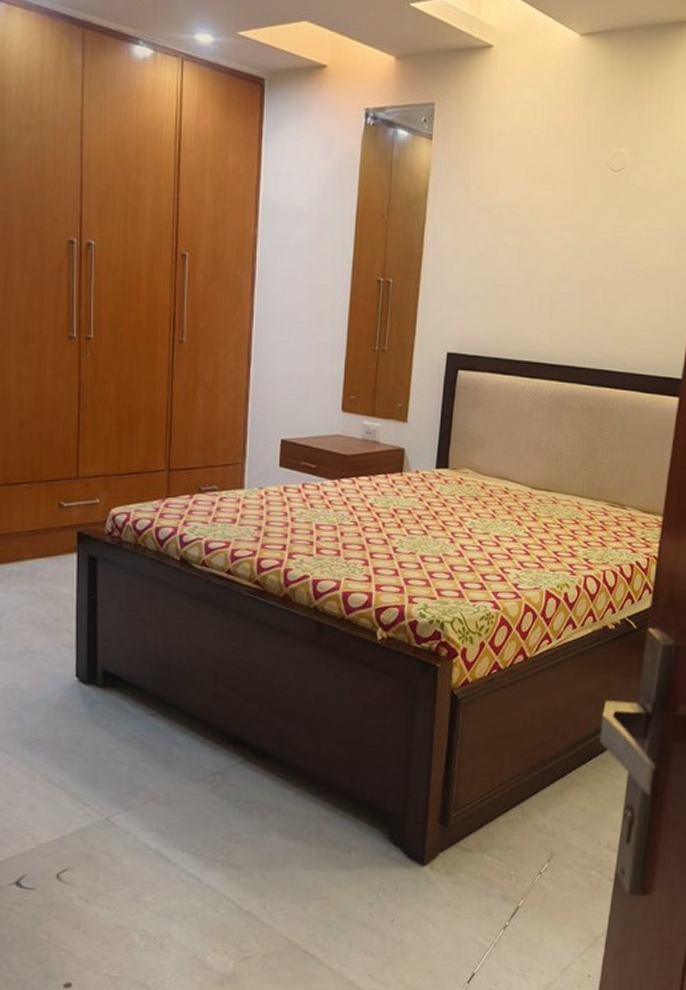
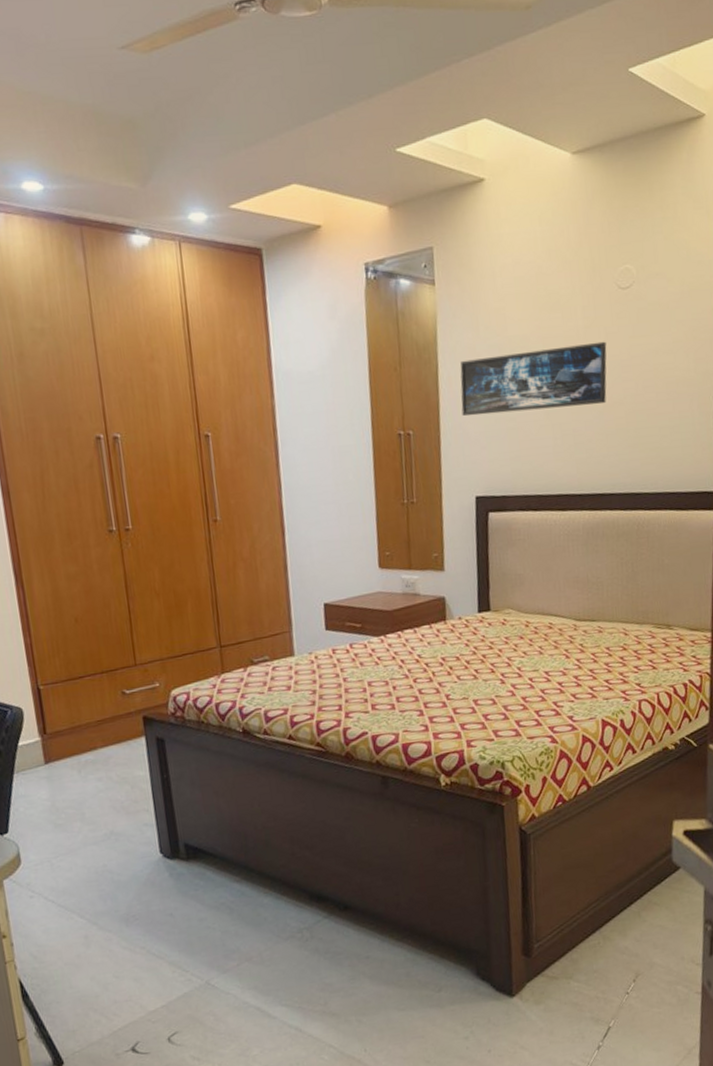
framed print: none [444,217,593,278] -> present [460,341,607,417]

